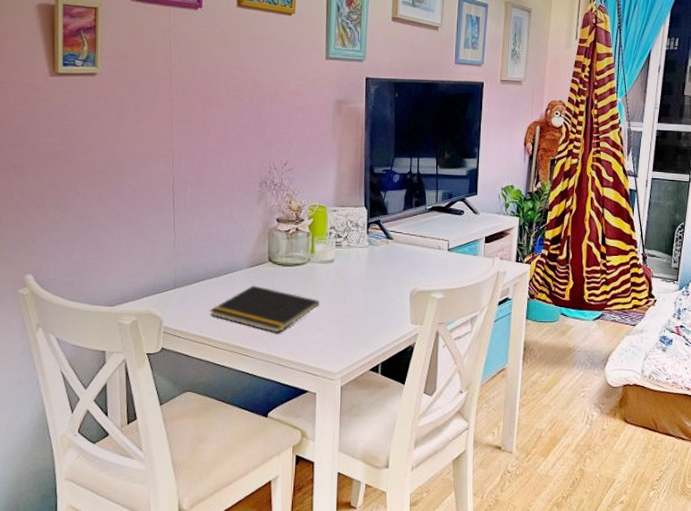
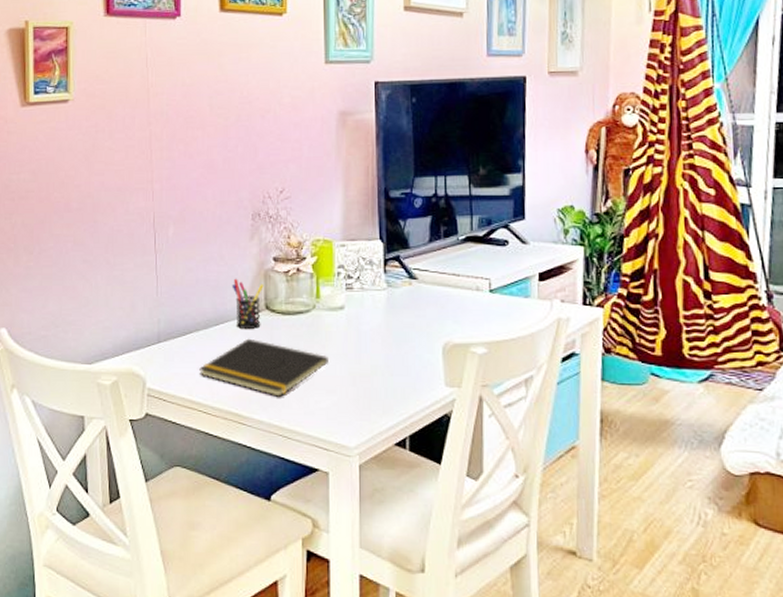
pen holder: none [240,235,268,277] -> present [231,278,264,329]

